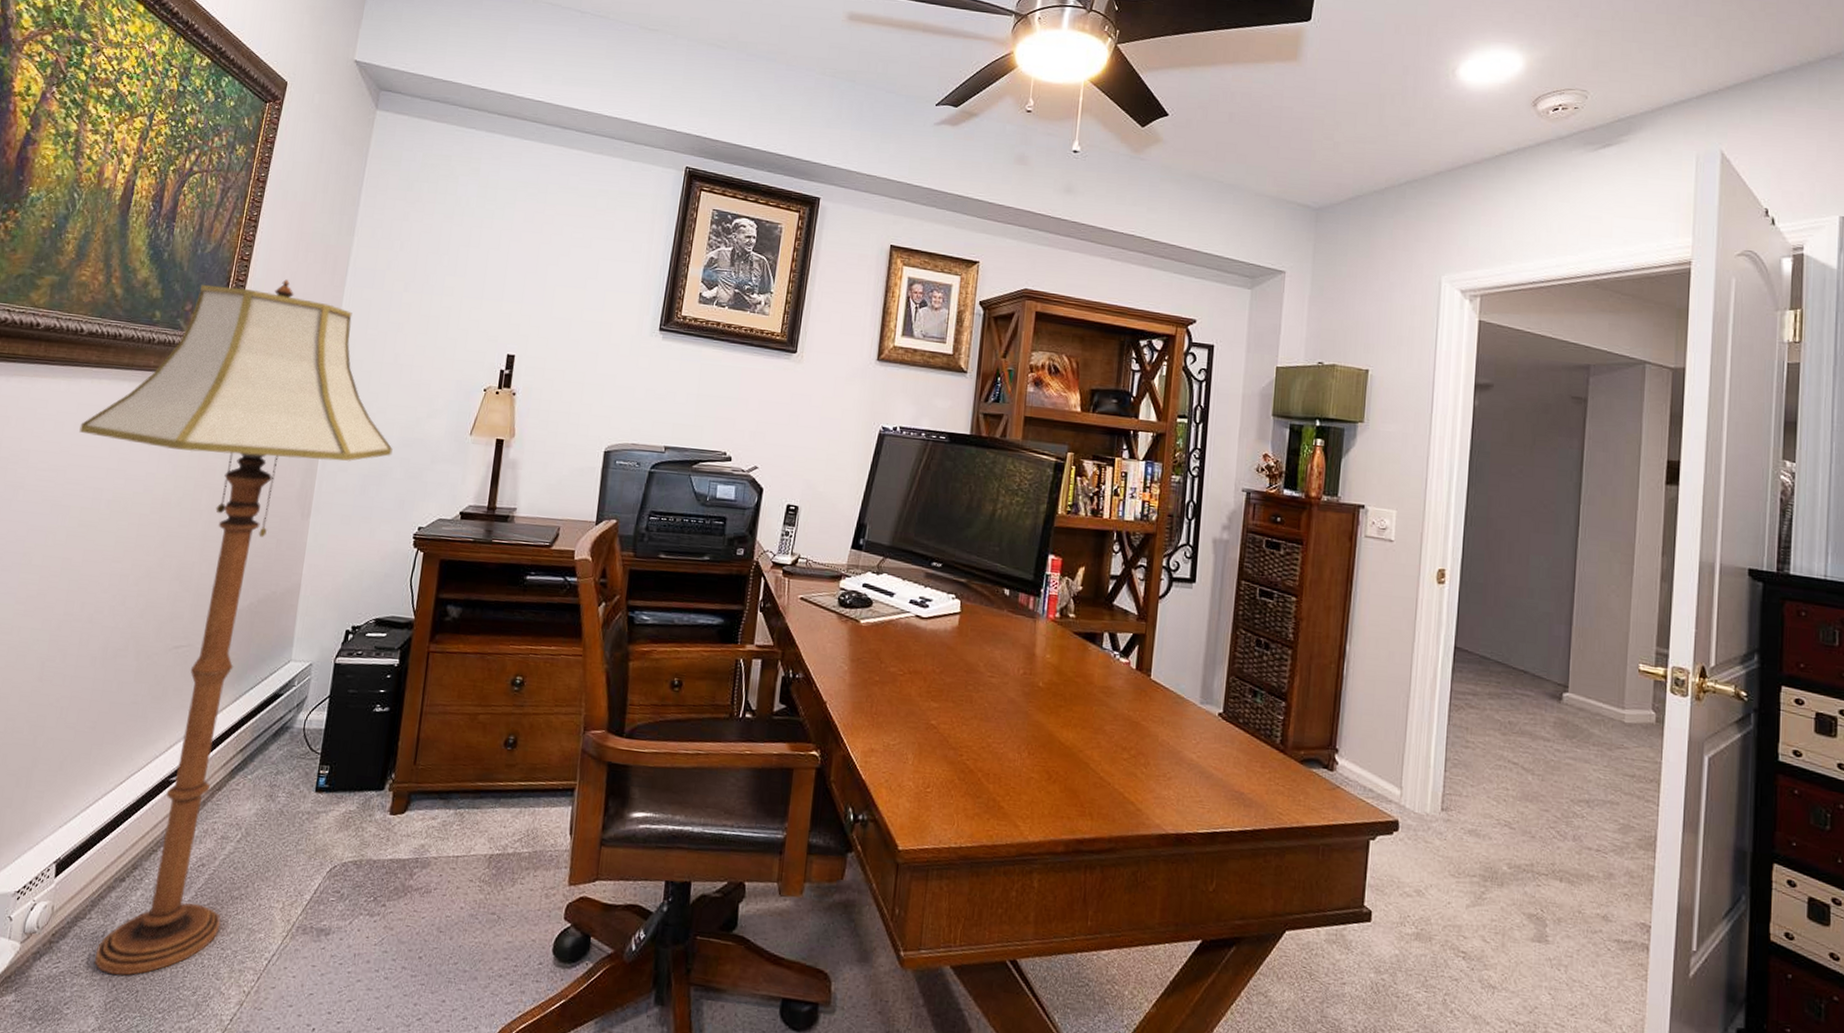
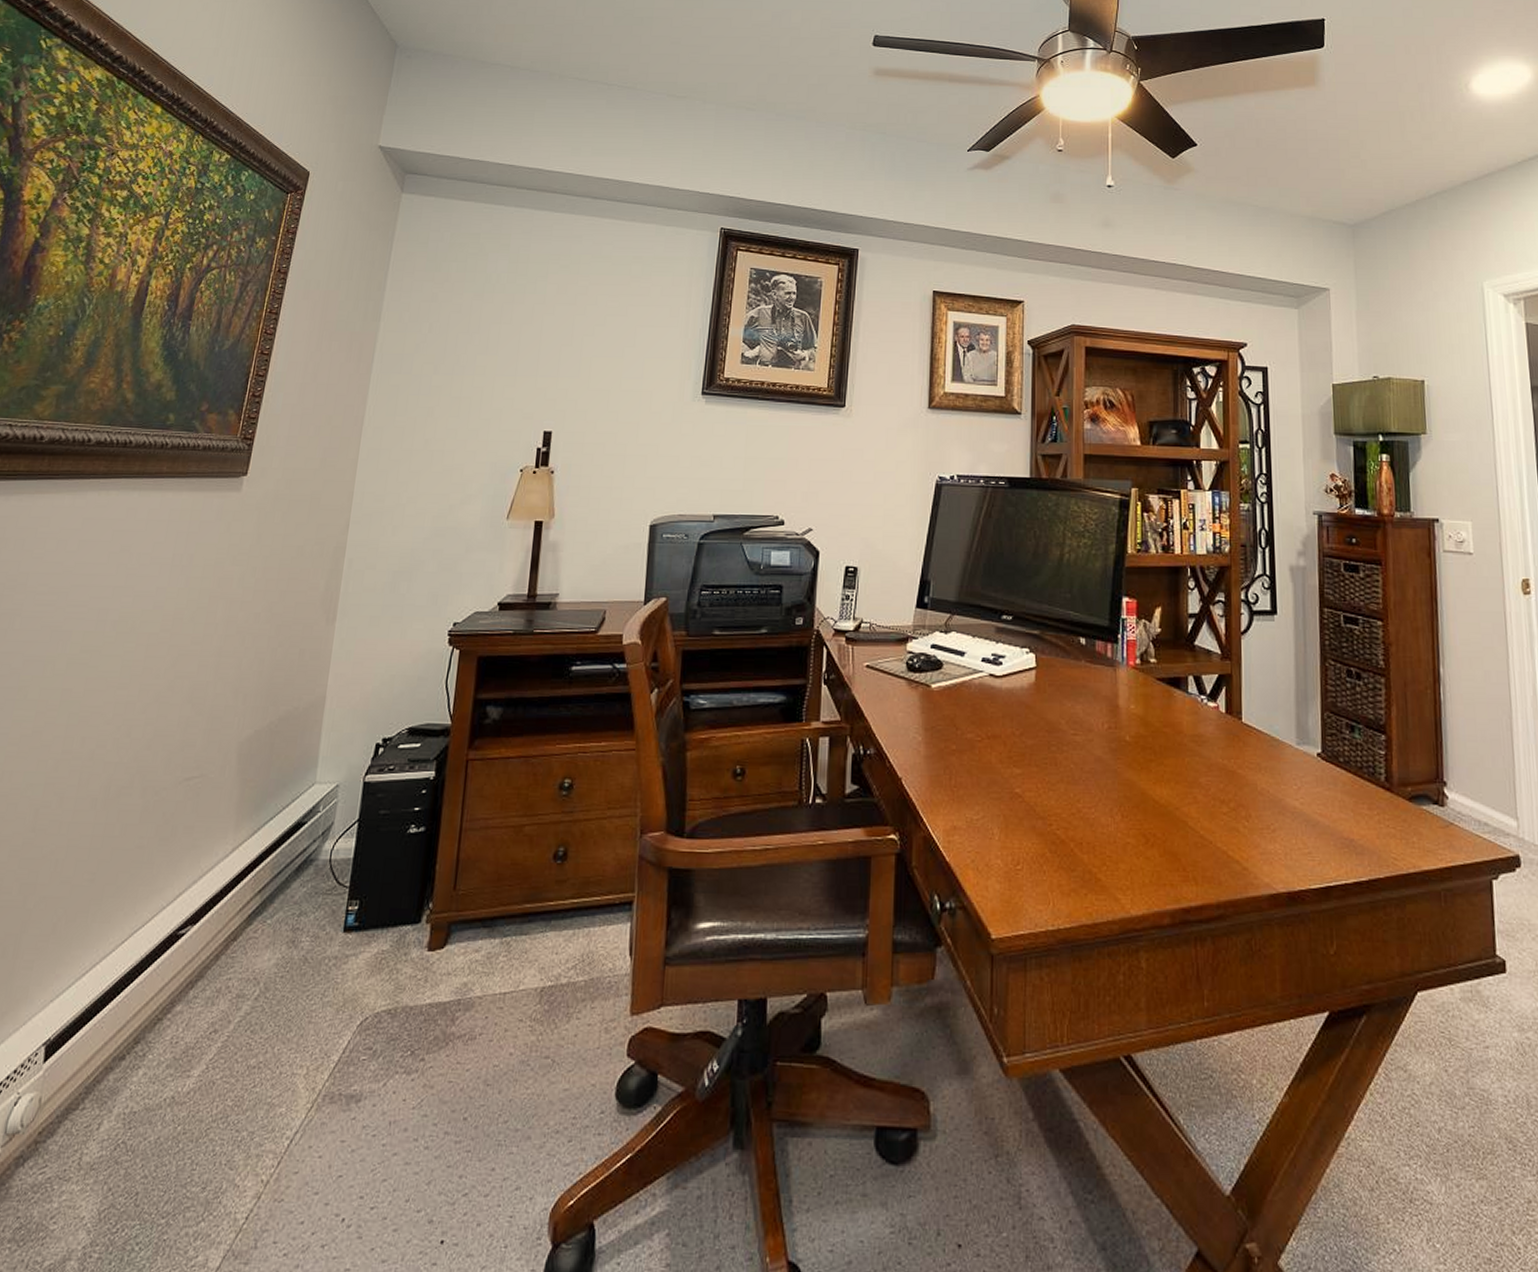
floor lamp: present [79,279,393,976] -> none [84,371,424,1175]

